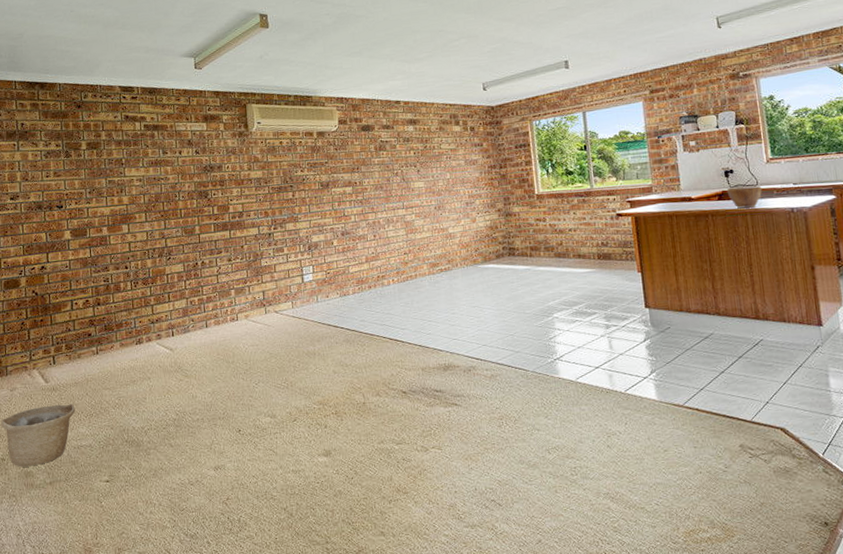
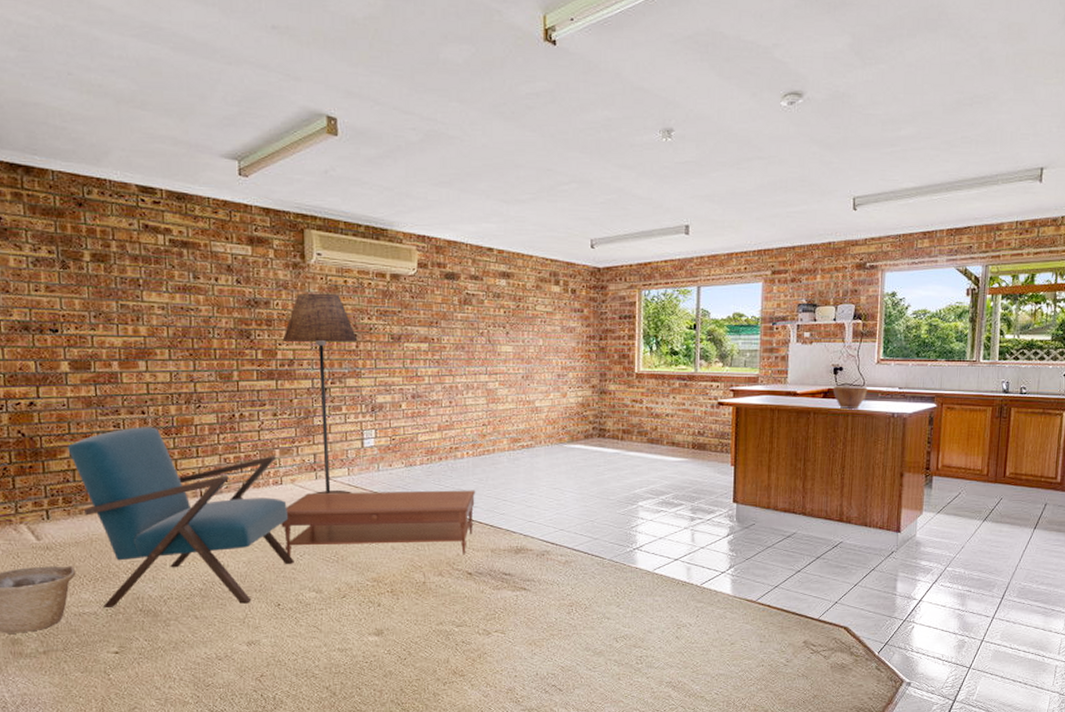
armchair: none [69,279,251,440] -> present [68,427,294,607]
floor lamp: none [233,153,297,328] -> present [282,293,358,495]
coffee table: none [238,313,404,385] -> present [281,490,476,556]

